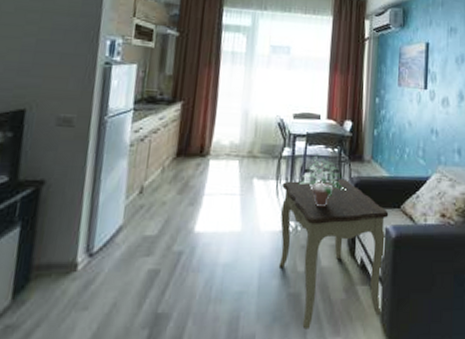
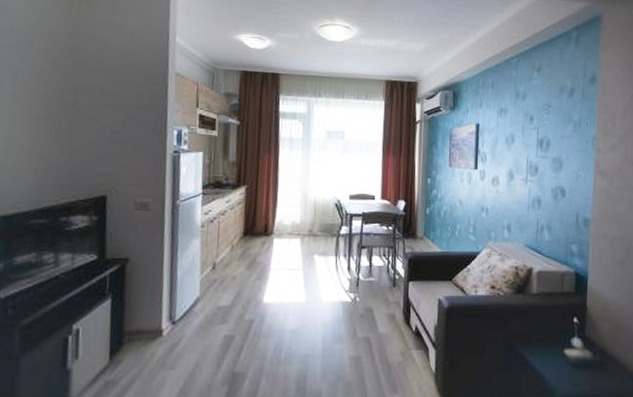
side table: present [278,178,389,330] -> none [340,254,441,388]
potted plant: present [298,152,345,207] -> none [356,230,399,281]

